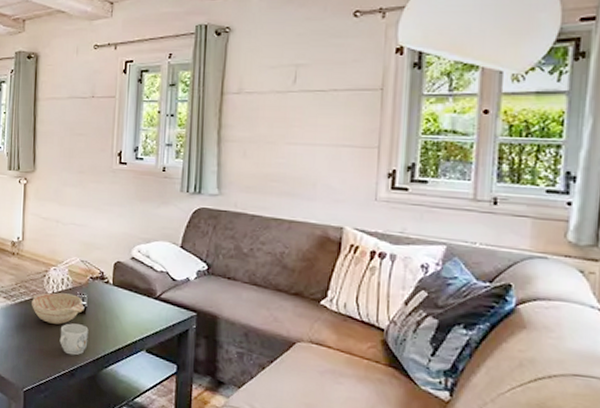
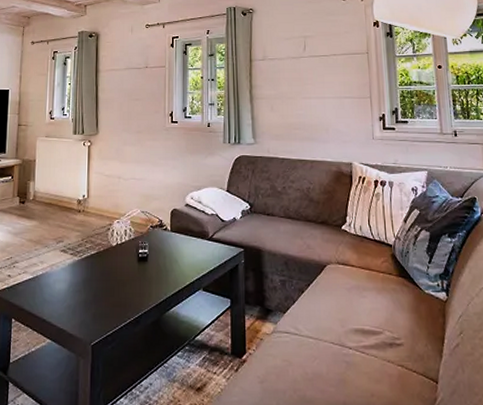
decorative bowl: present [32,292,85,325] -> none [98,244,146,274]
mug: present [59,323,89,356] -> none [124,272,151,303]

